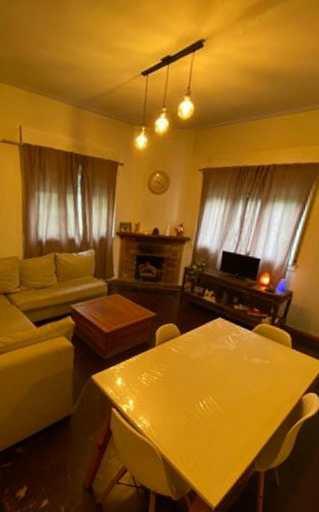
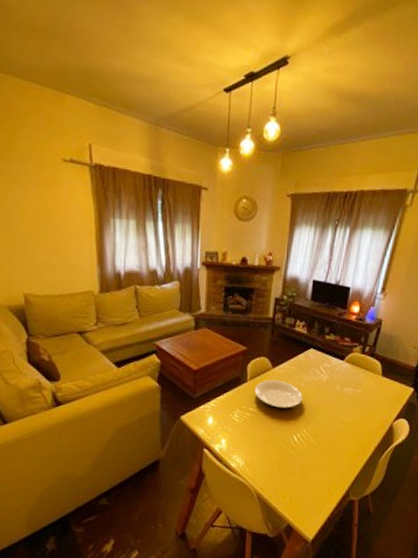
plate: none [162,345,210,375] -> present [254,379,303,408]

